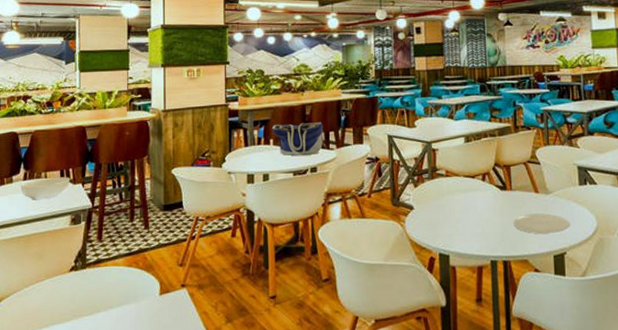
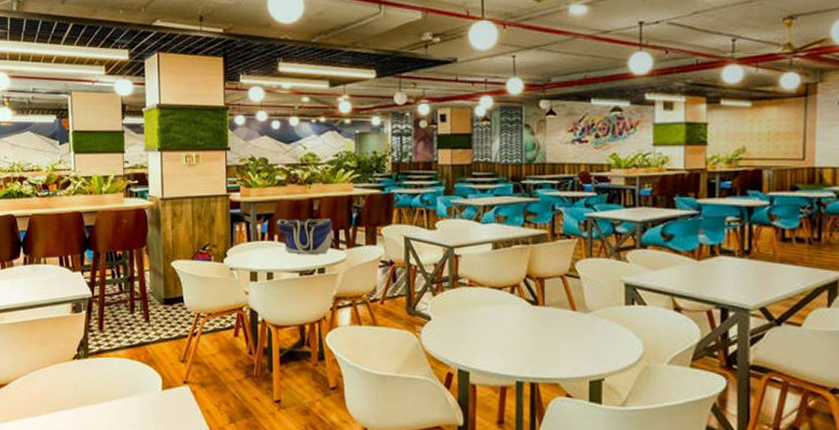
bowl: present [20,177,70,200] -> none [21,263,70,286]
plate: present [513,213,570,235] -> none [544,333,611,358]

